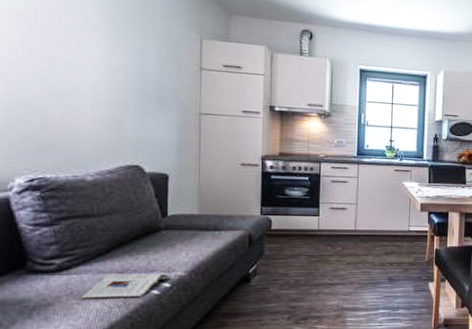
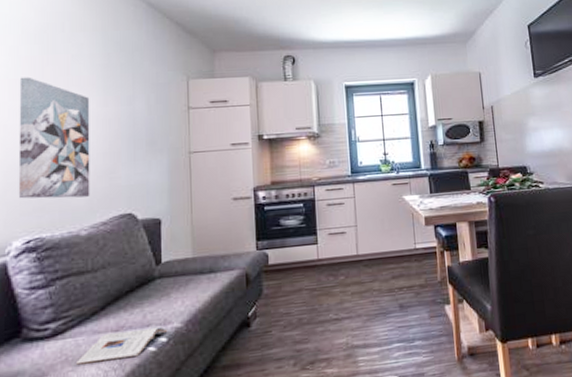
wall art: none [19,10,97,144] -> present [18,77,90,199]

